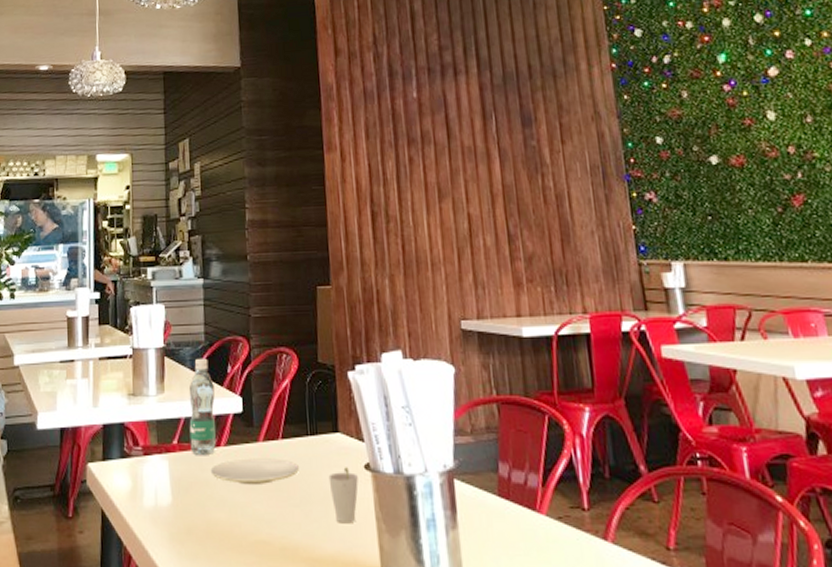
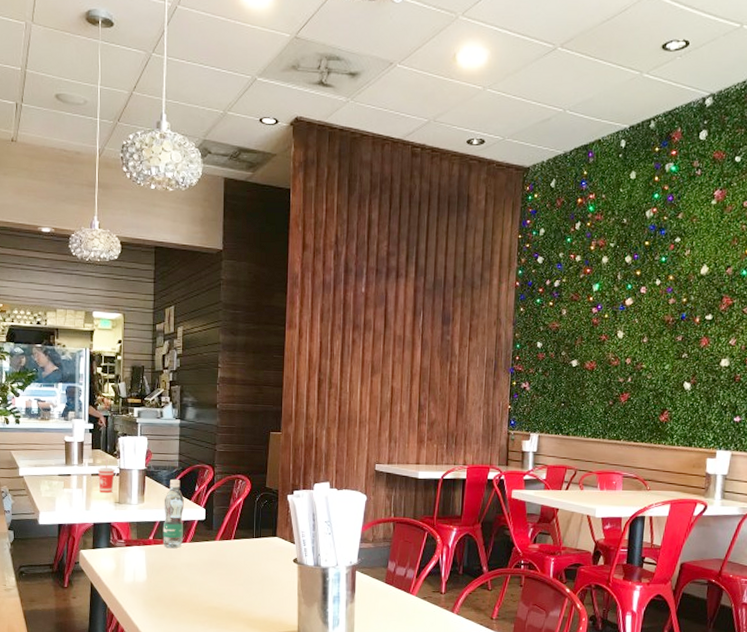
beverage cup: none [103,331,128,383] -> present [95,454,116,494]
plate: present [210,458,299,486] -> none [177,551,245,570]
cup: present [328,467,359,524] -> none [266,560,288,598]

